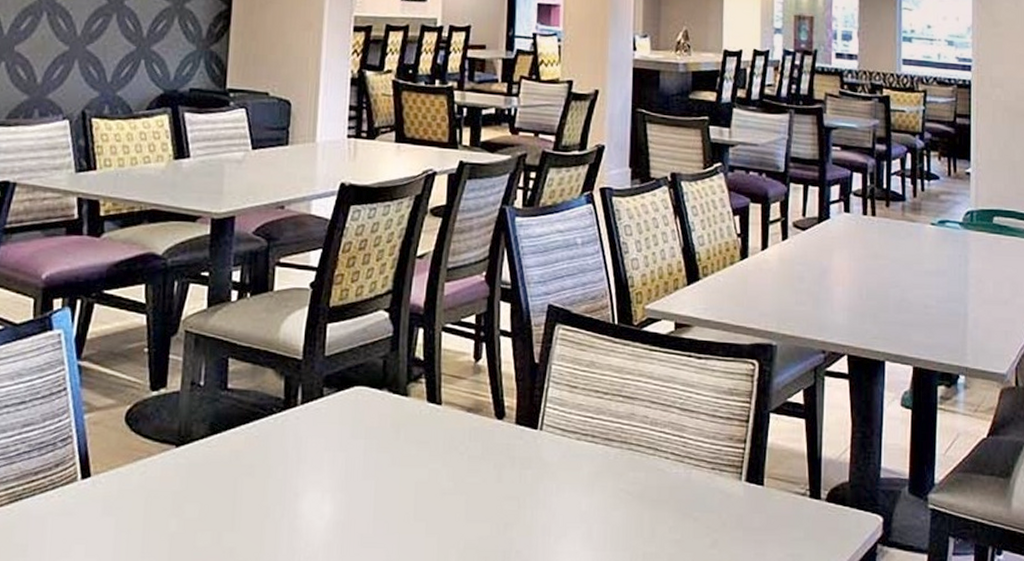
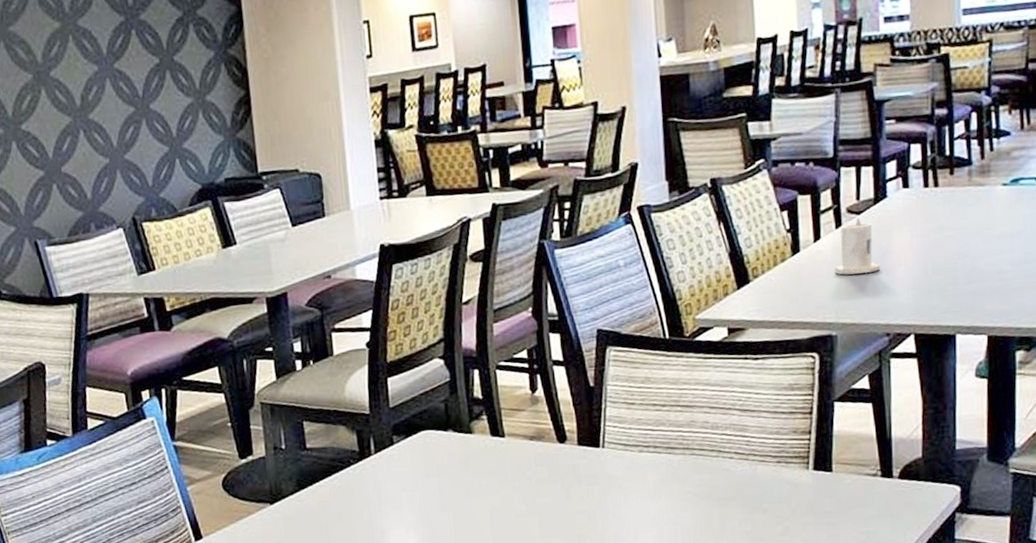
candle: none [779,234,821,288] -> present [835,218,881,275]

